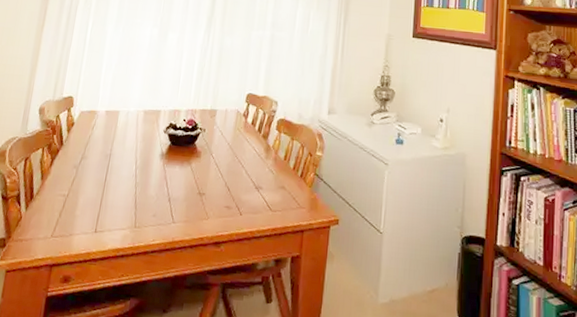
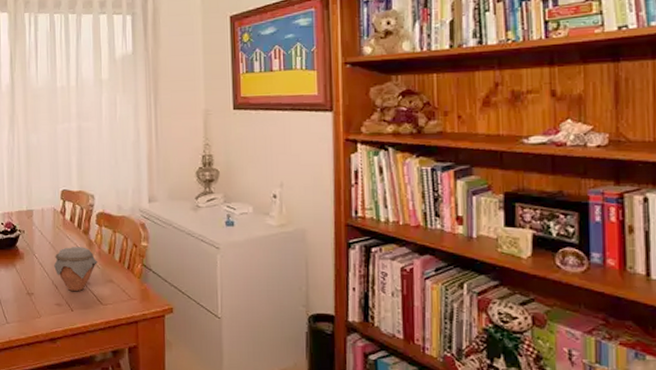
jar: none [229,150,273,195] -> present [54,247,97,291]

